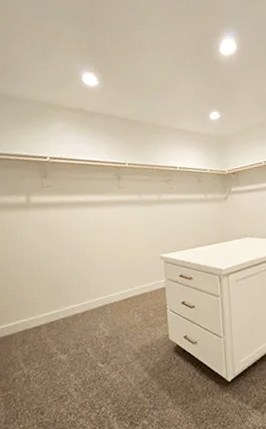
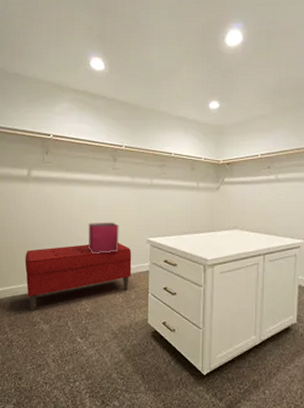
bench: none [33,262,148,344] -> present [25,243,132,312]
storage bin: none [97,242,132,277] -> present [88,222,119,255]

